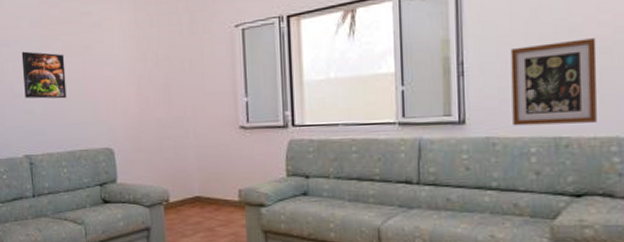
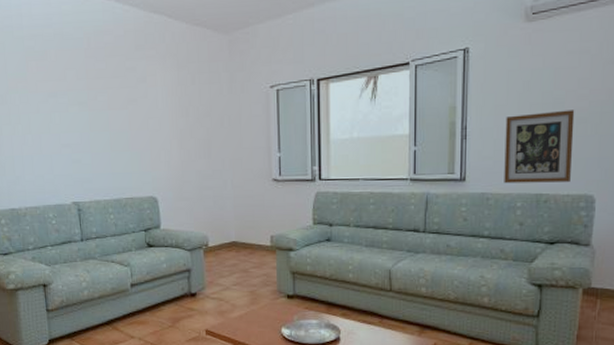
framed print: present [21,51,67,99] -> none [68,103,113,150]

